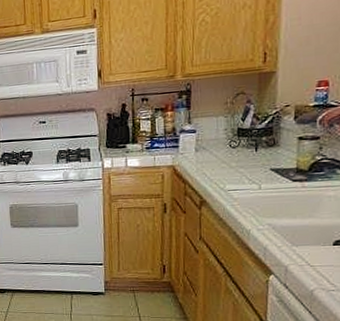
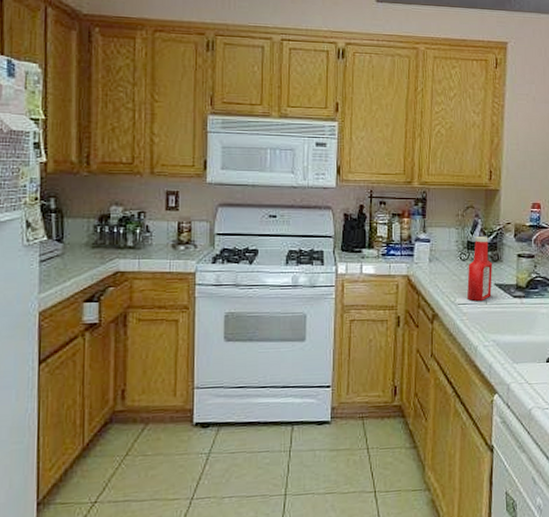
ketchup bottle: none [237,121,268,187] -> present [466,236,493,302]

